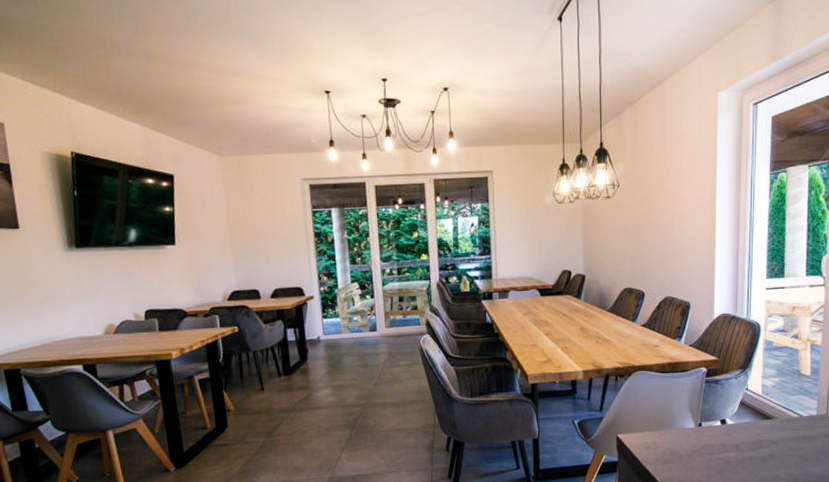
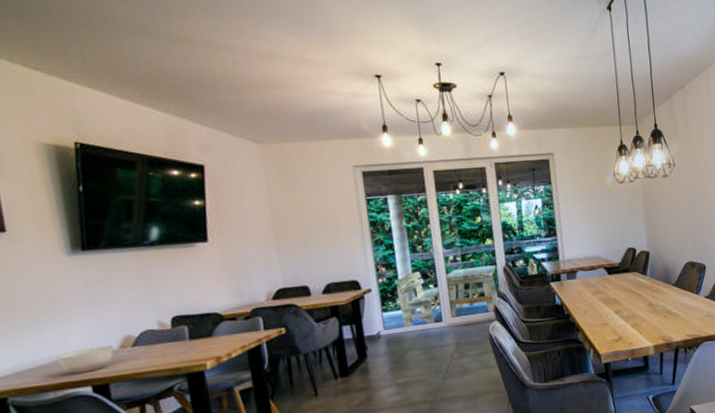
bowl: none [56,331,100,353] -> present [56,345,114,374]

